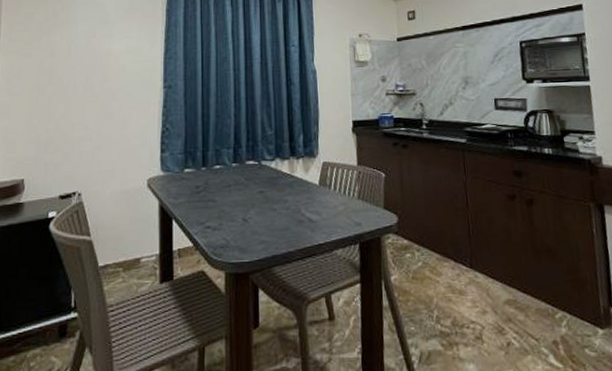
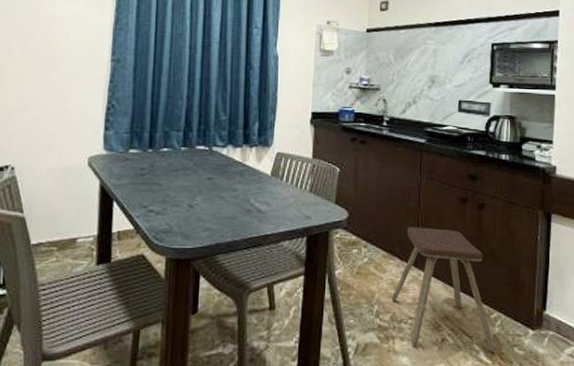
music stool: none [450,227,566,357] -> present [391,227,496,354]

